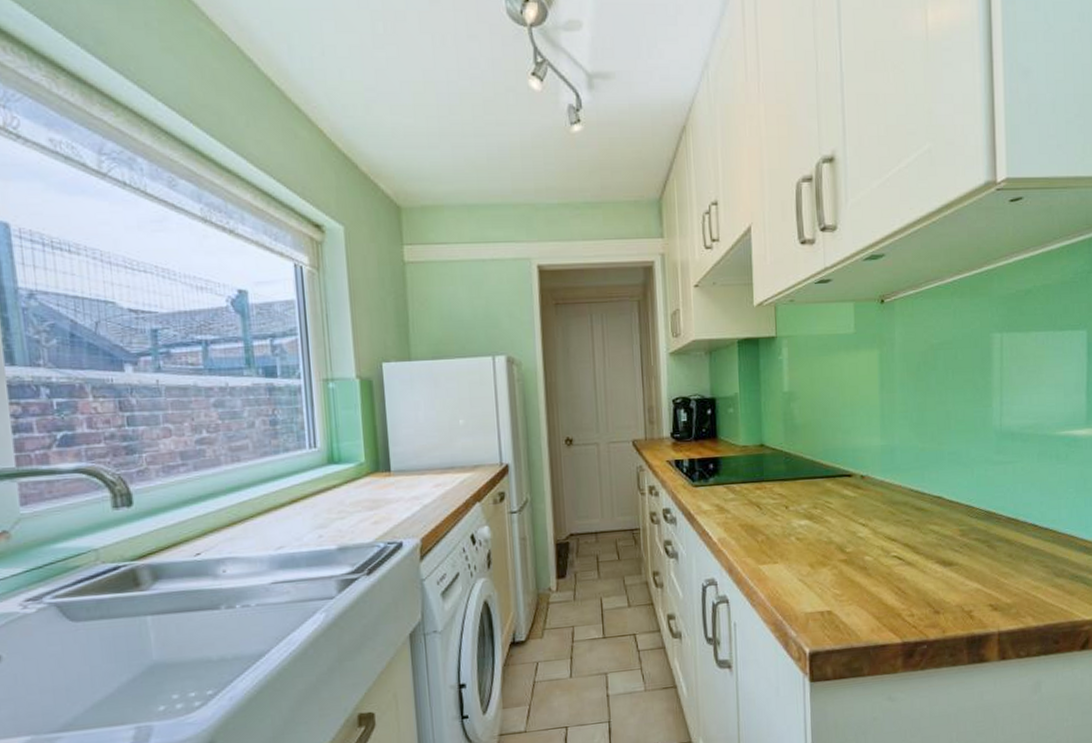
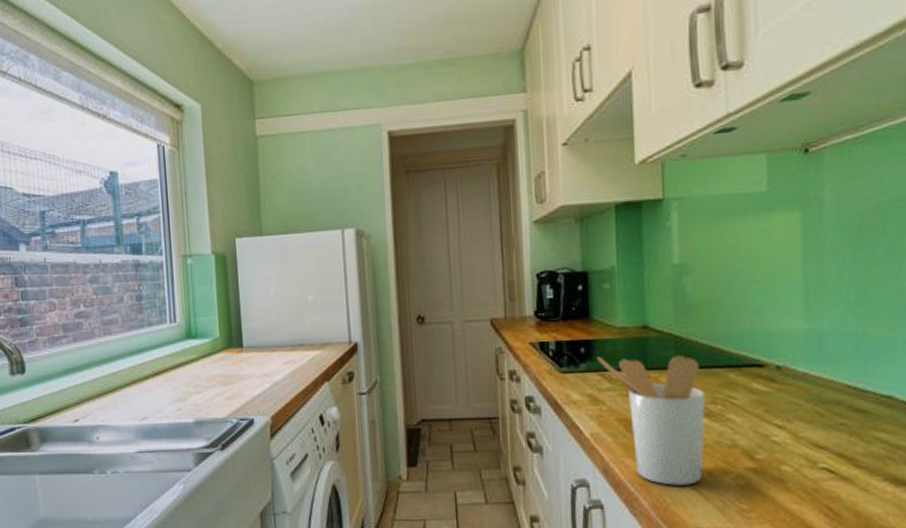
utensil holder: none [723,468,809,579] -> present [597,355,706,486]

